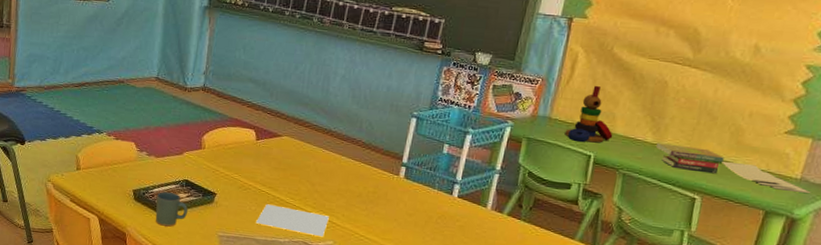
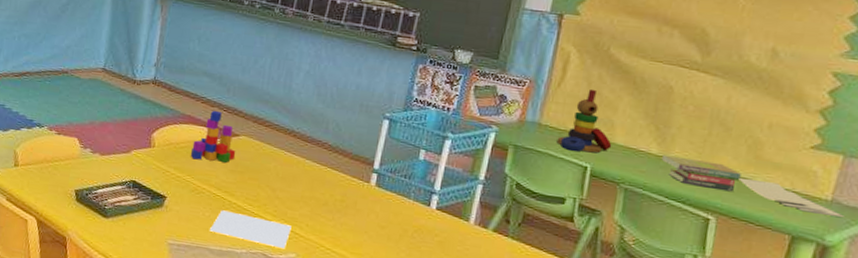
mug: present [155,191,188,227] -> none [99,193,135,232]
toy blocks: none [238,113,279,162] -> present [191,110,236,164]

